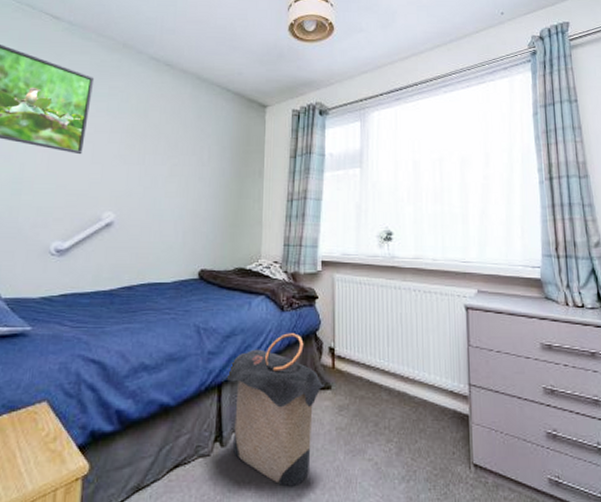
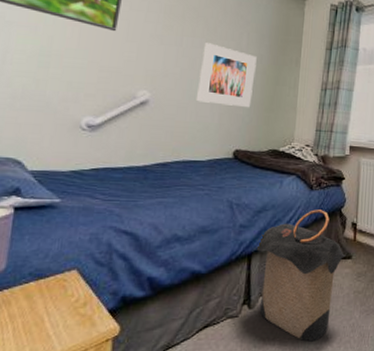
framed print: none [159,159,219,225] -> present [195,43,257,108]

